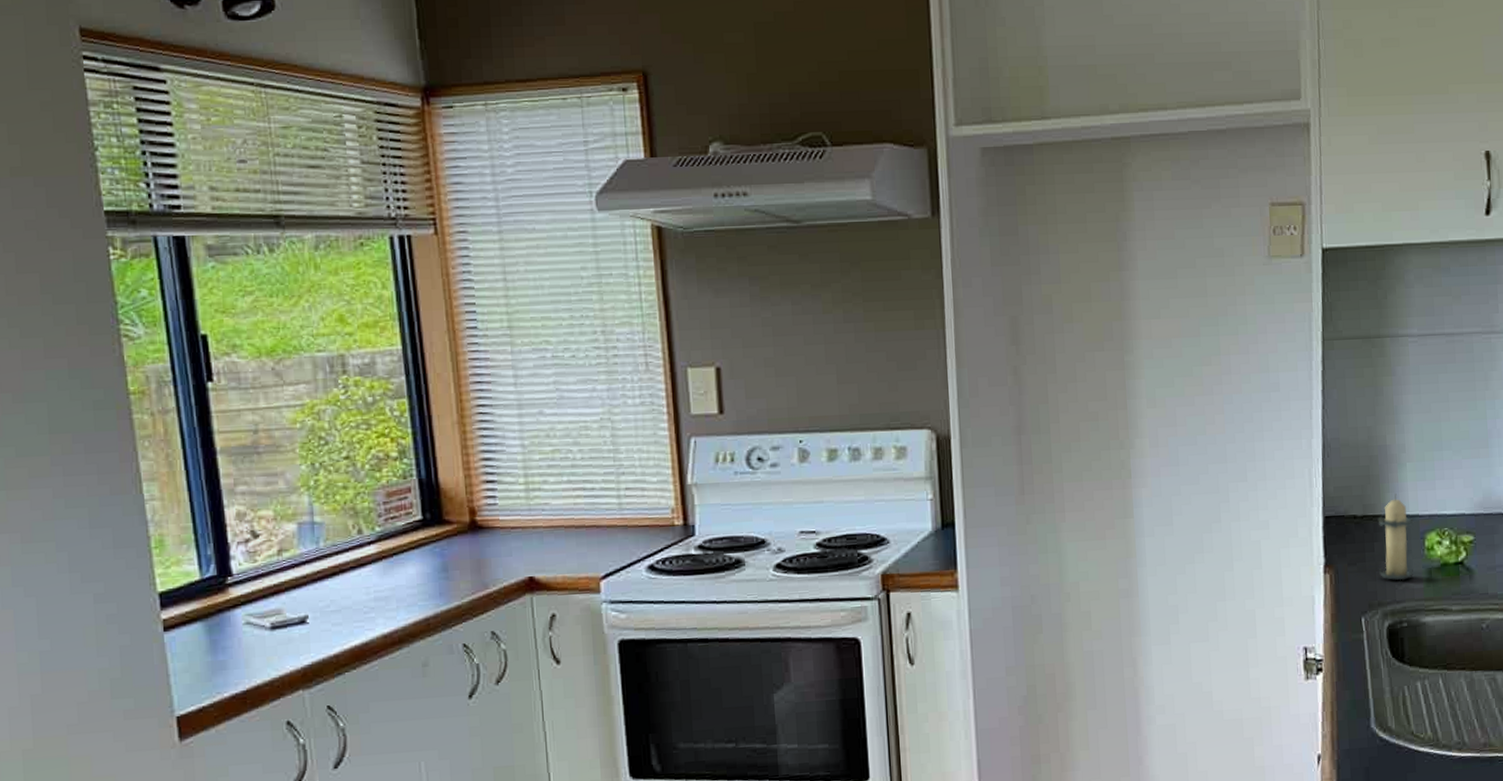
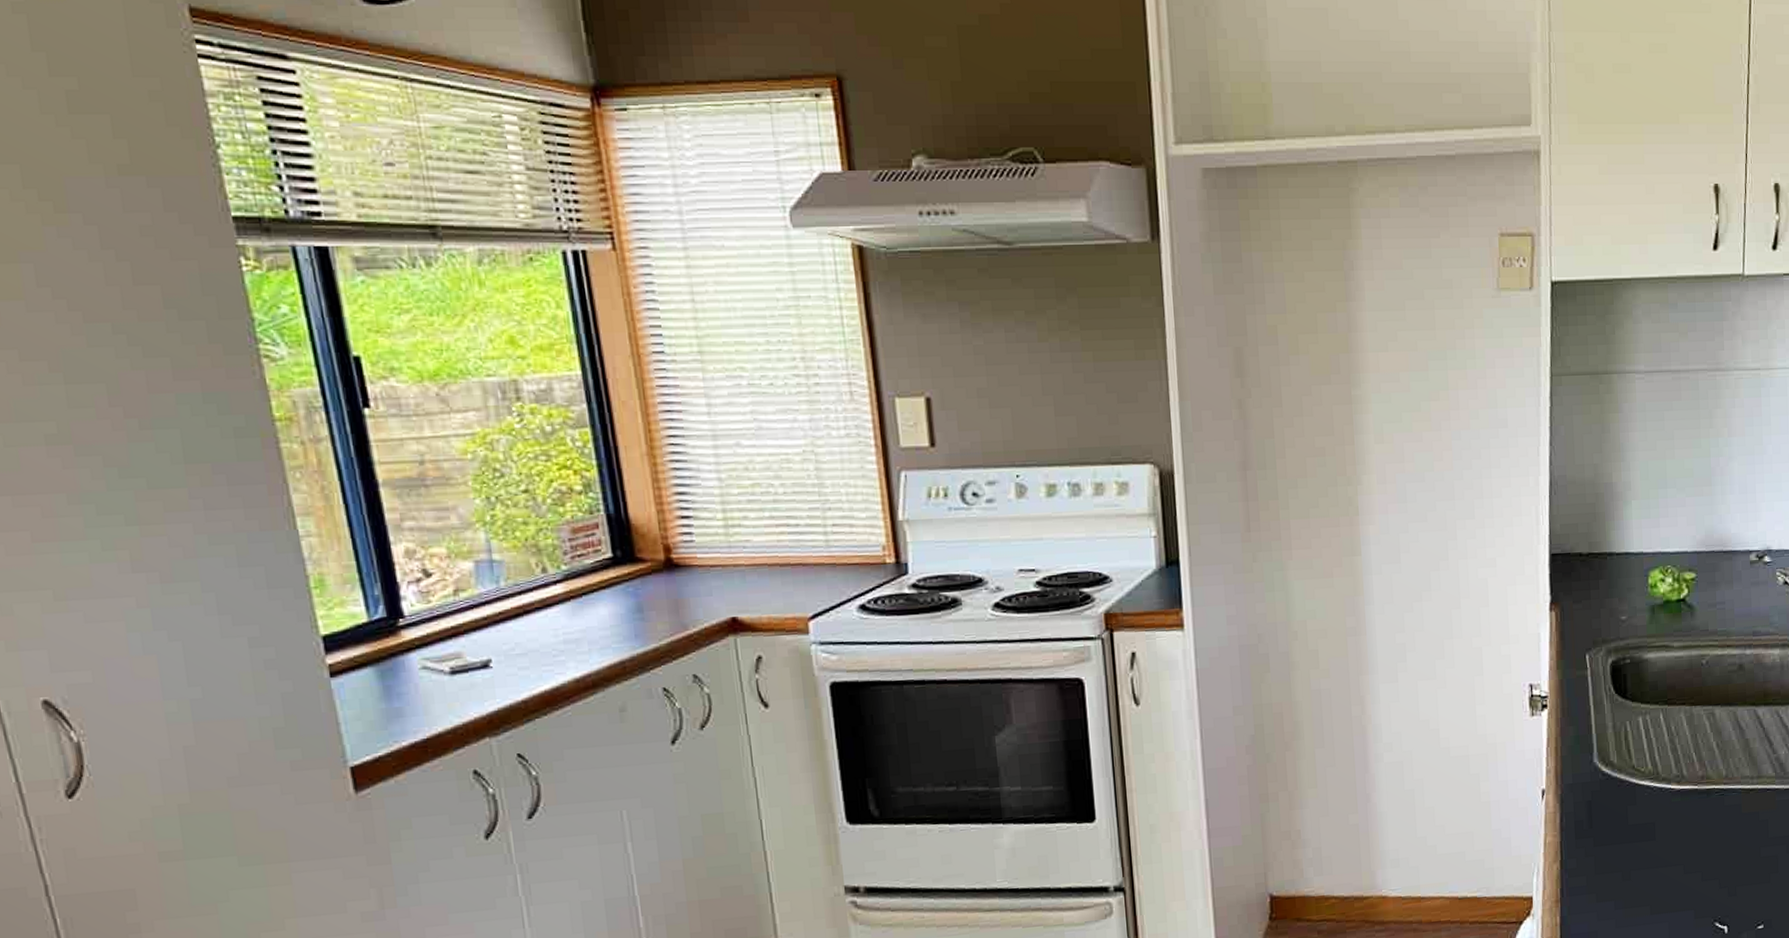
candle: present [1377,494,1414,581] -> none [1602,531,1638,618]

